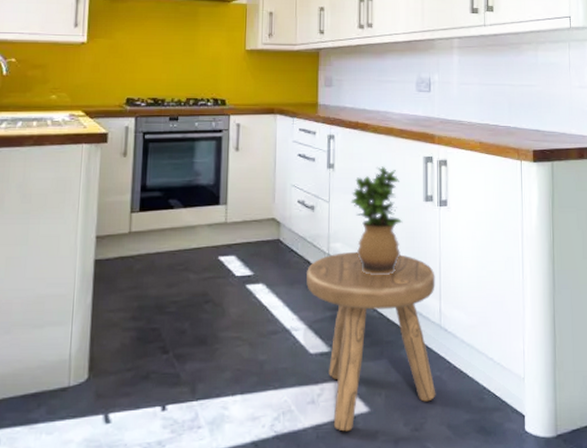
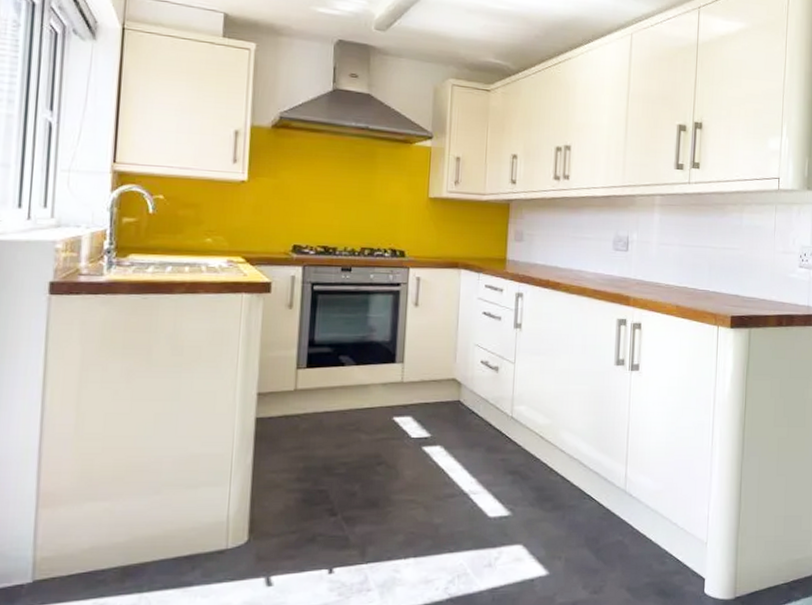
stool: present [306,251,436,432] -> none [487,414,623,594]
potted plant: present [350,166,403,276] -> none [537,327,592,440]

